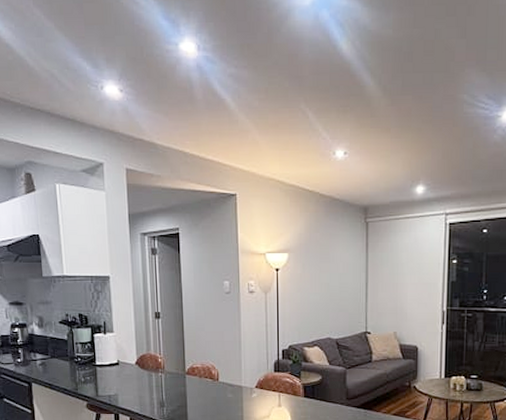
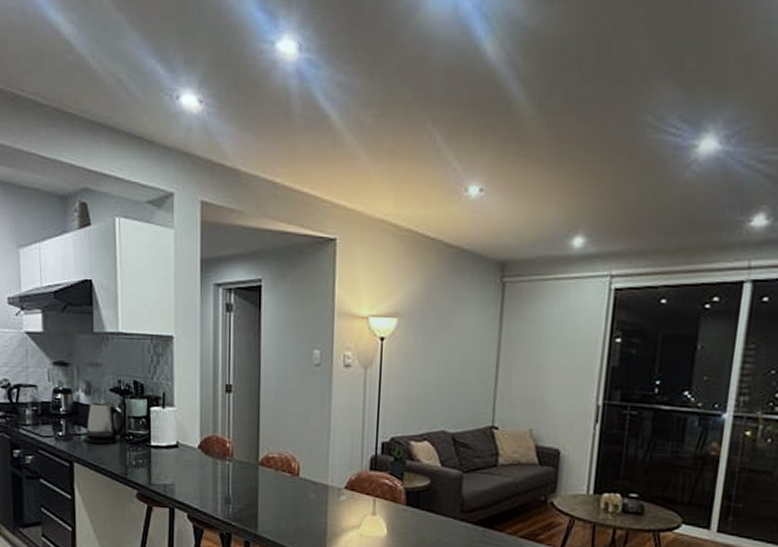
kettle: none [41,332,74,367] -> present [86,401,126,445]

